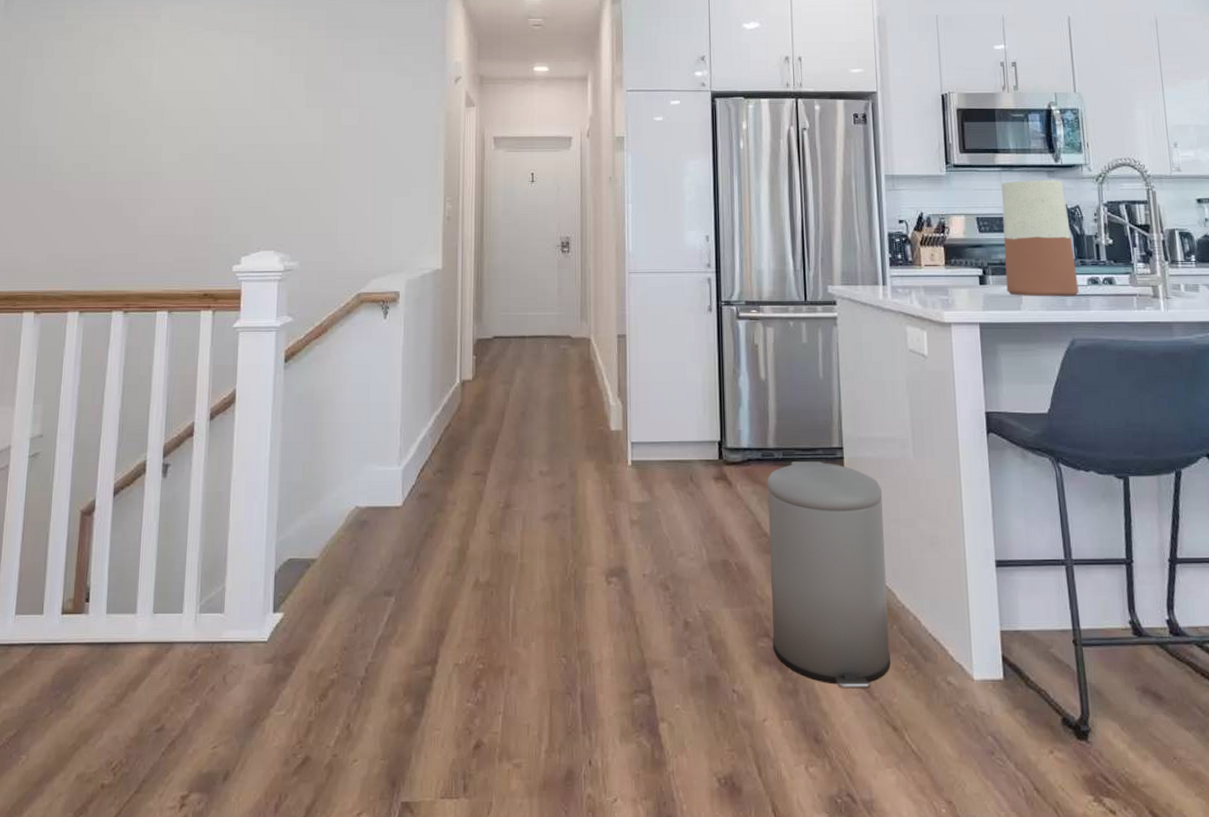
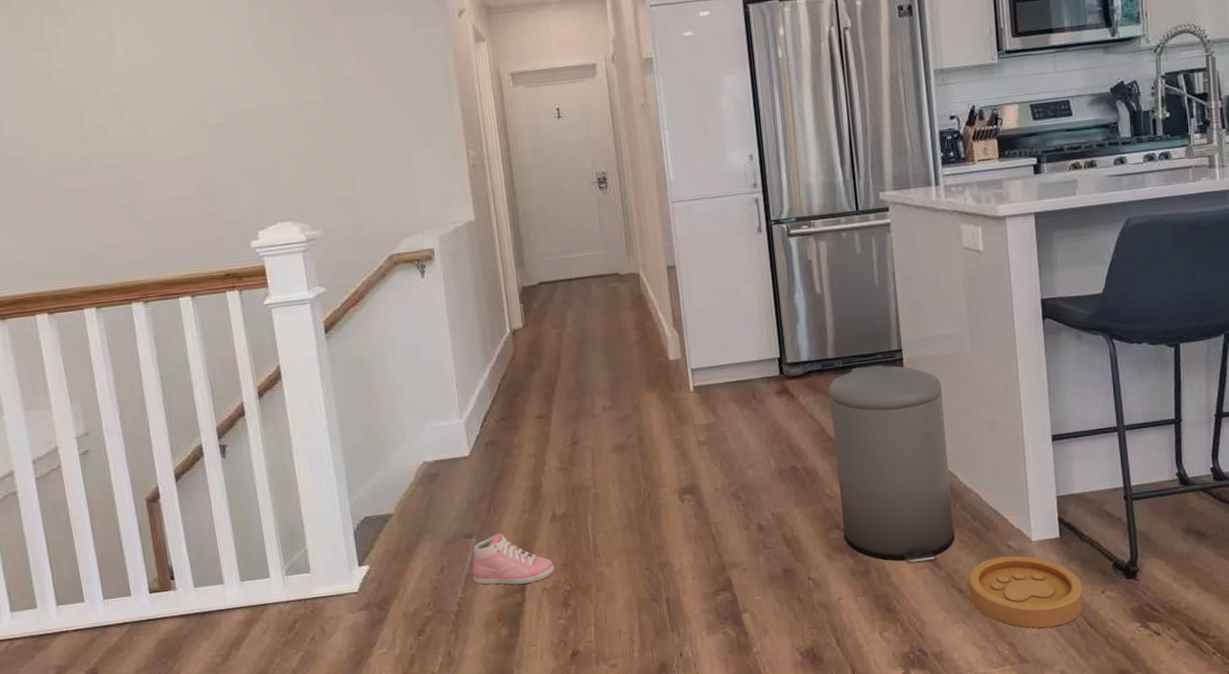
sneaker: none [385,595,470,656] -> present [472,533,555,585]
pet bowl: none [904,694,1030,788] -> present [968,555,1084,629]
vase: present [1001,180,1079,297] -> none [1056,55,1135,182]

